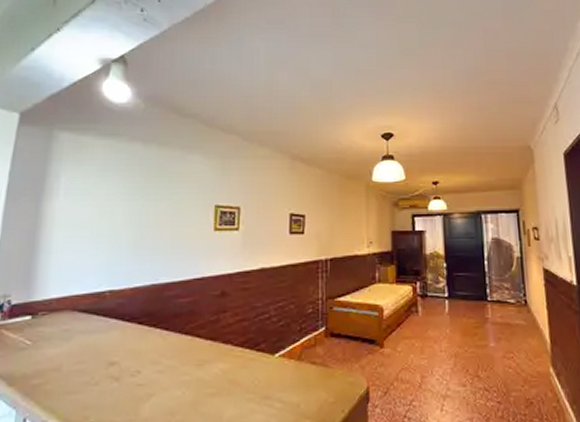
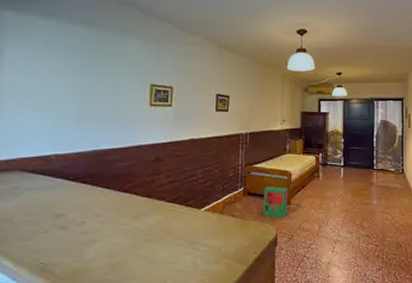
cardboard box: none [350,325,381,366] -> present [263,187,289,218]

